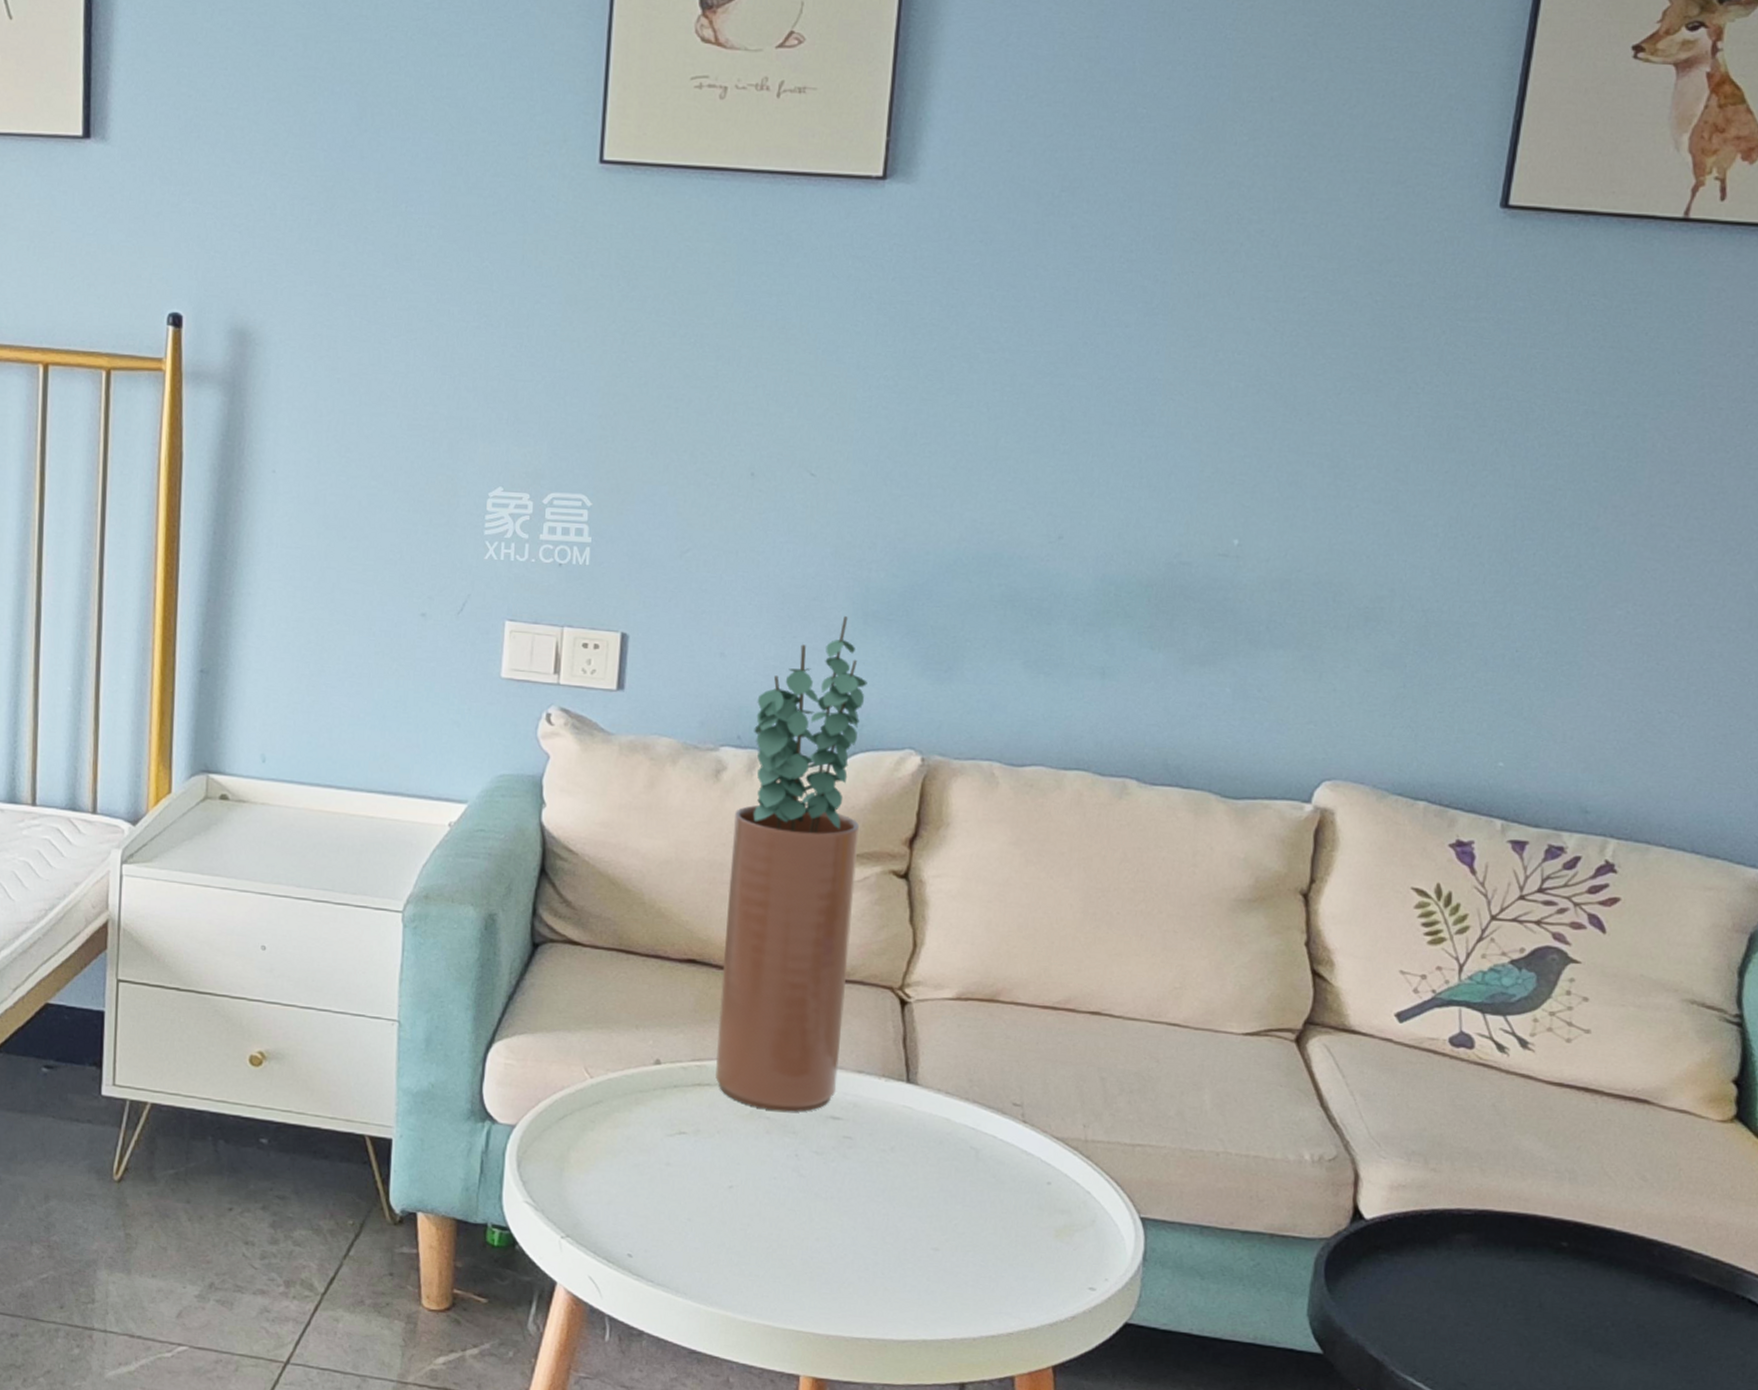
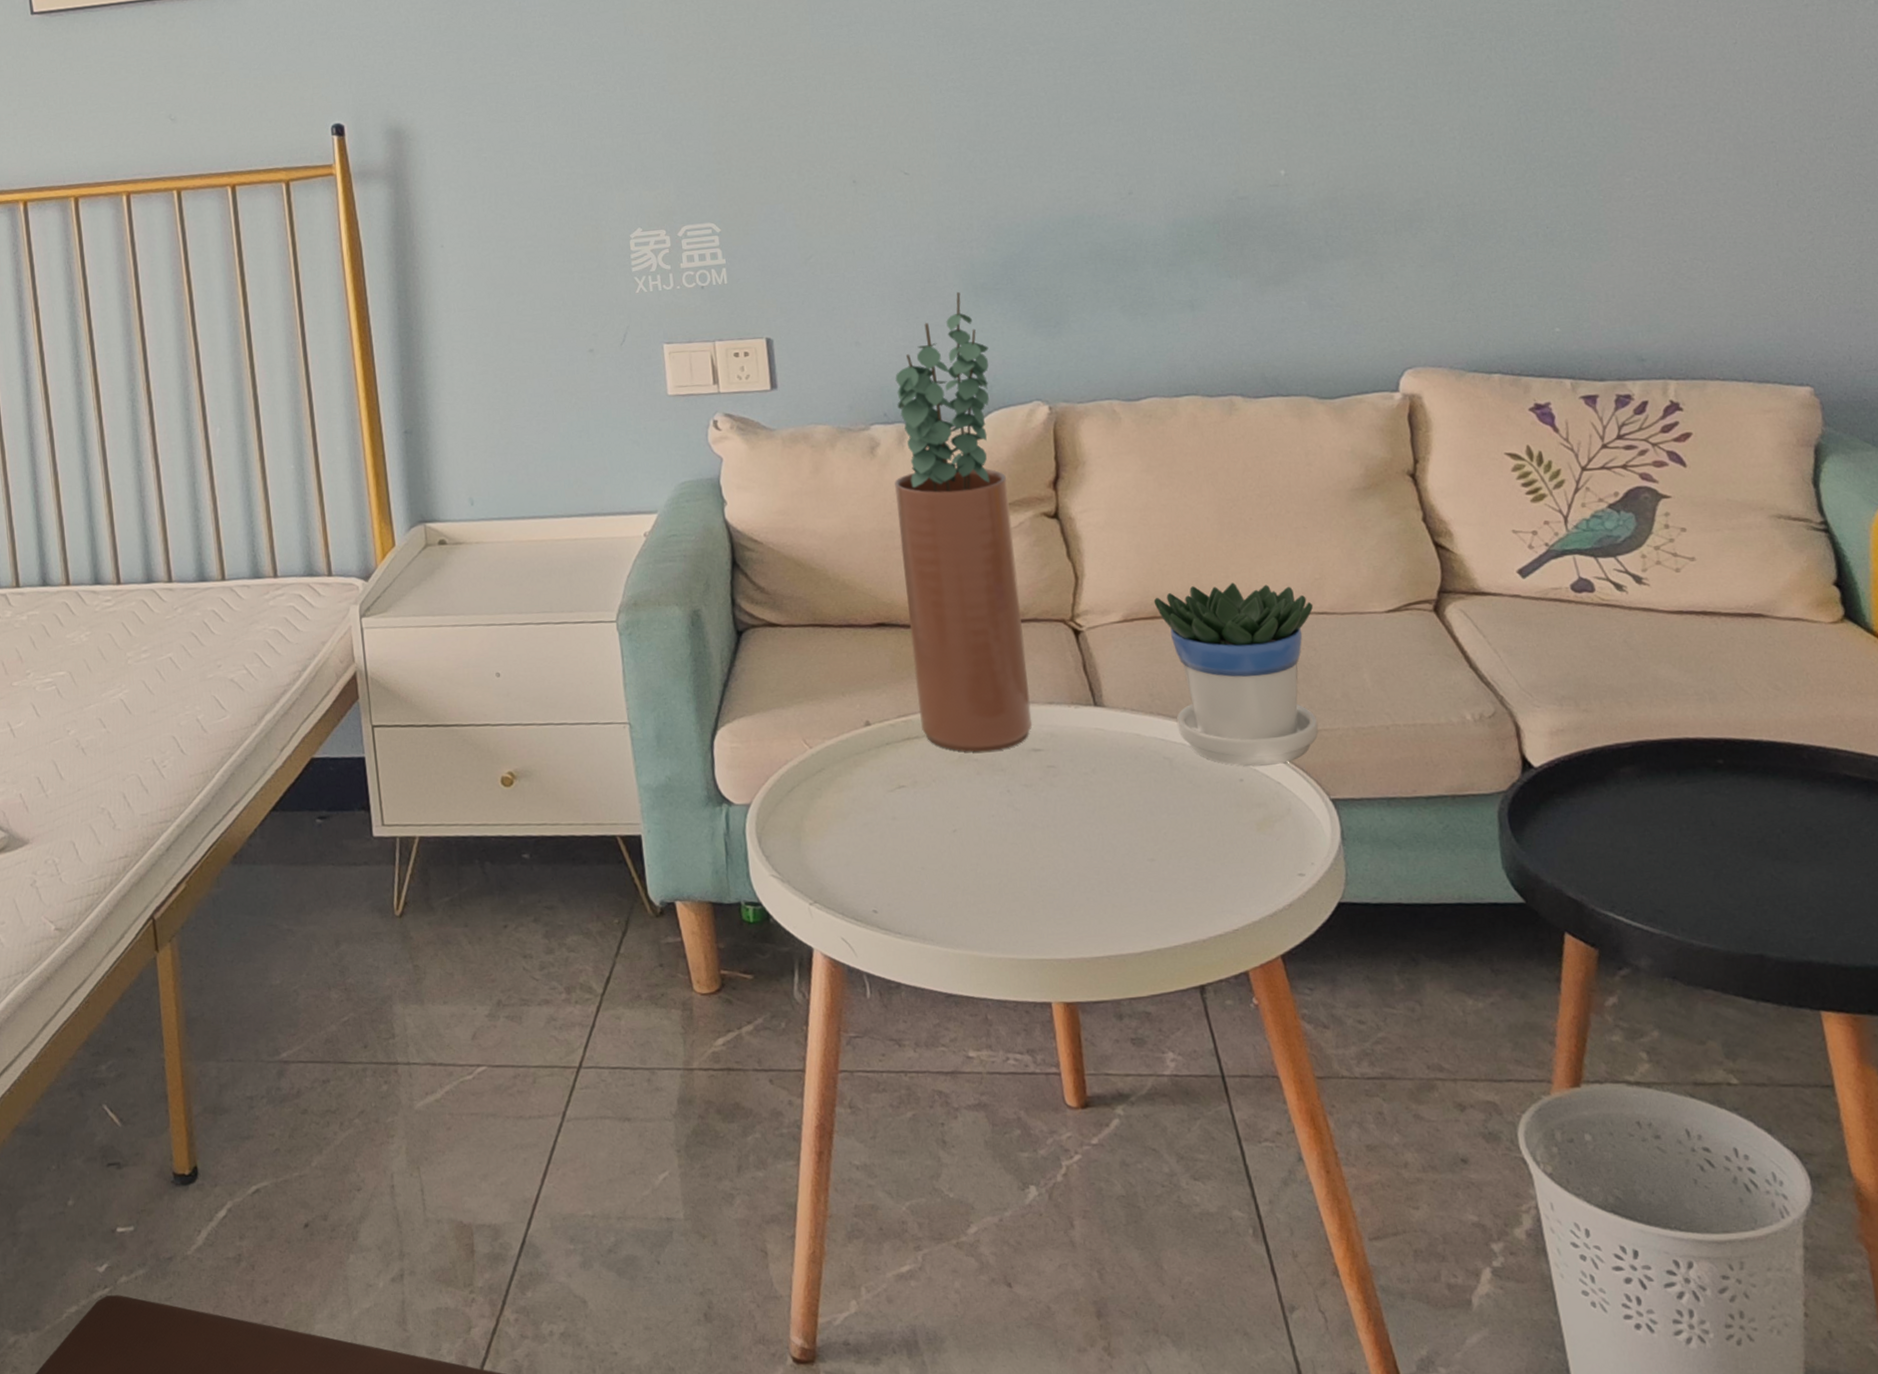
flowerpot: none [991,974,1166,1174] -> present [1153,582,1319,767]

